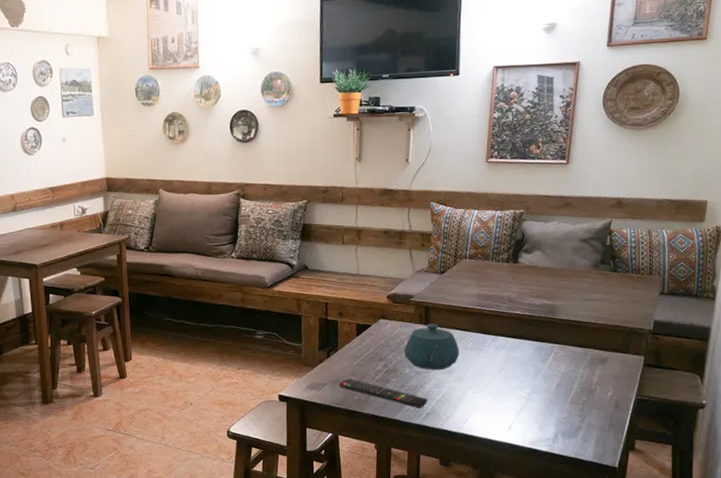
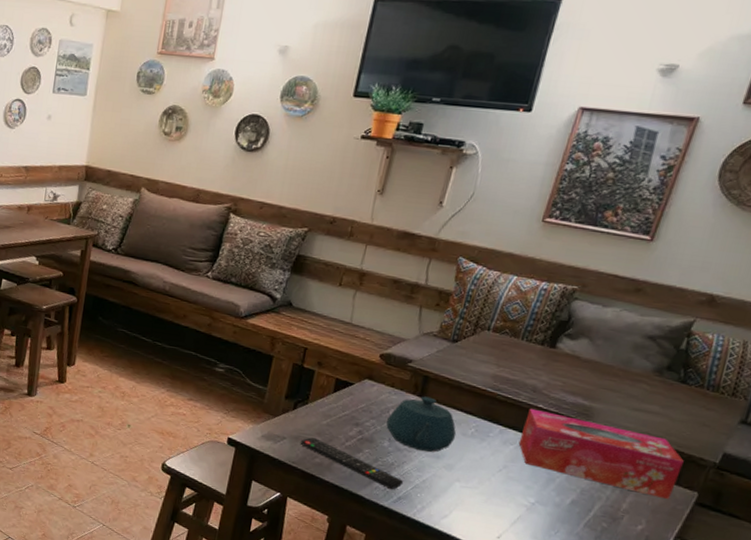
tissue box: none [508,315,628,367] -> present [518,408,684,500]

